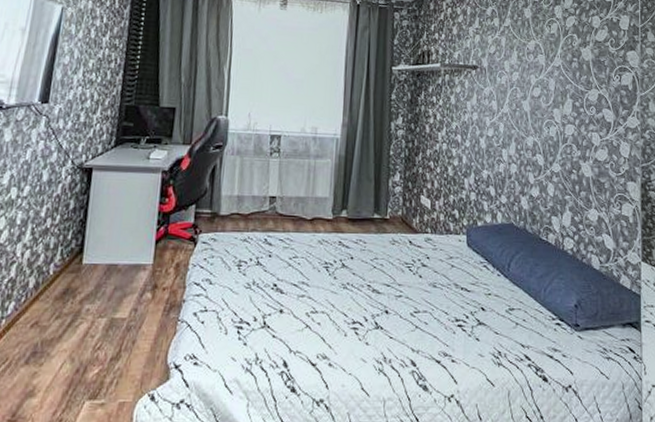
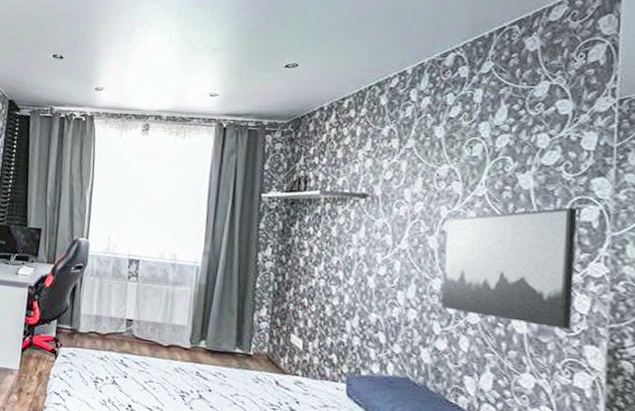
wall art: none [534,74,620,171] -> present [441,207,578,330]

